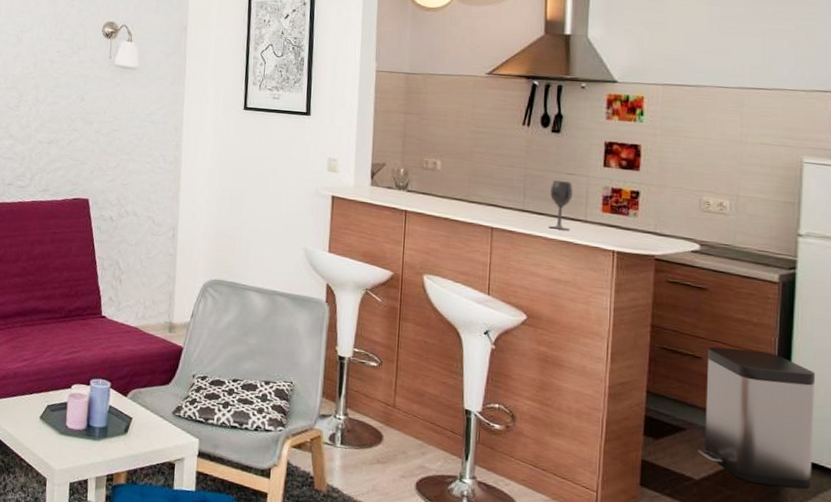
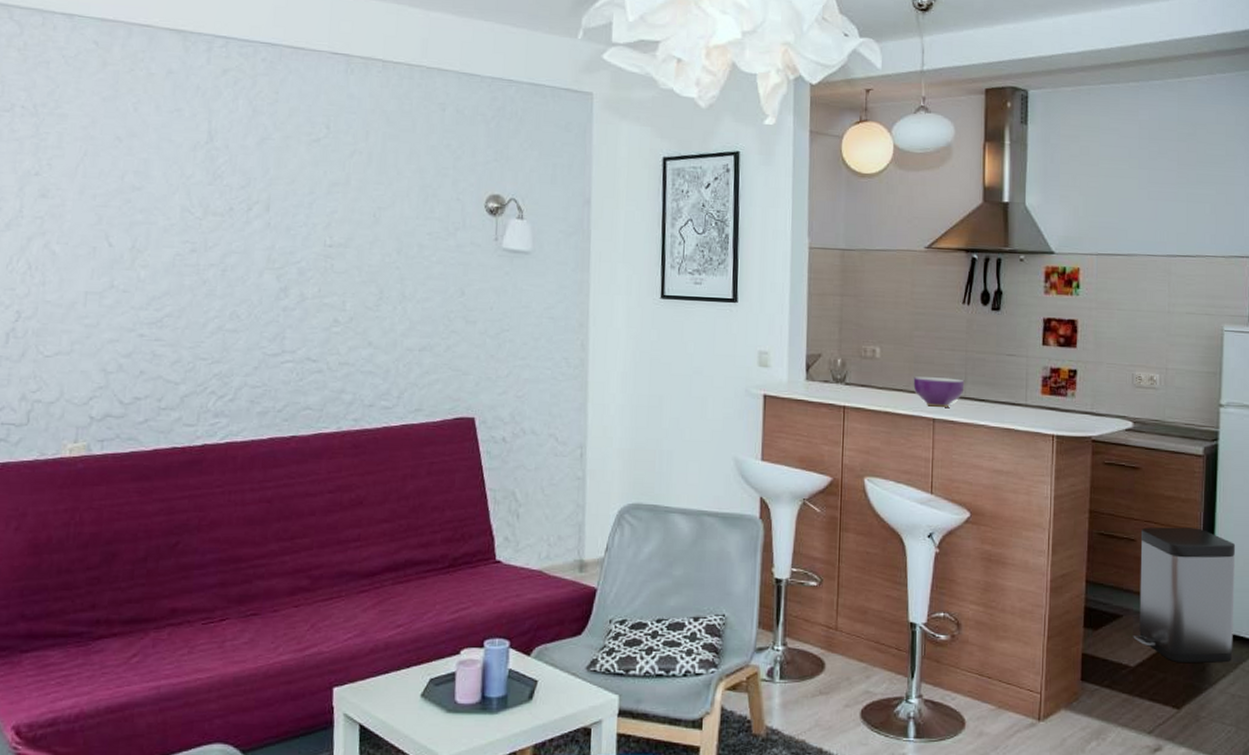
bowl: none [472,188,523,219] -> present [913,376,965,408]
wine glass: present [549,180,573,230] -> none [990,363,1013,416]

